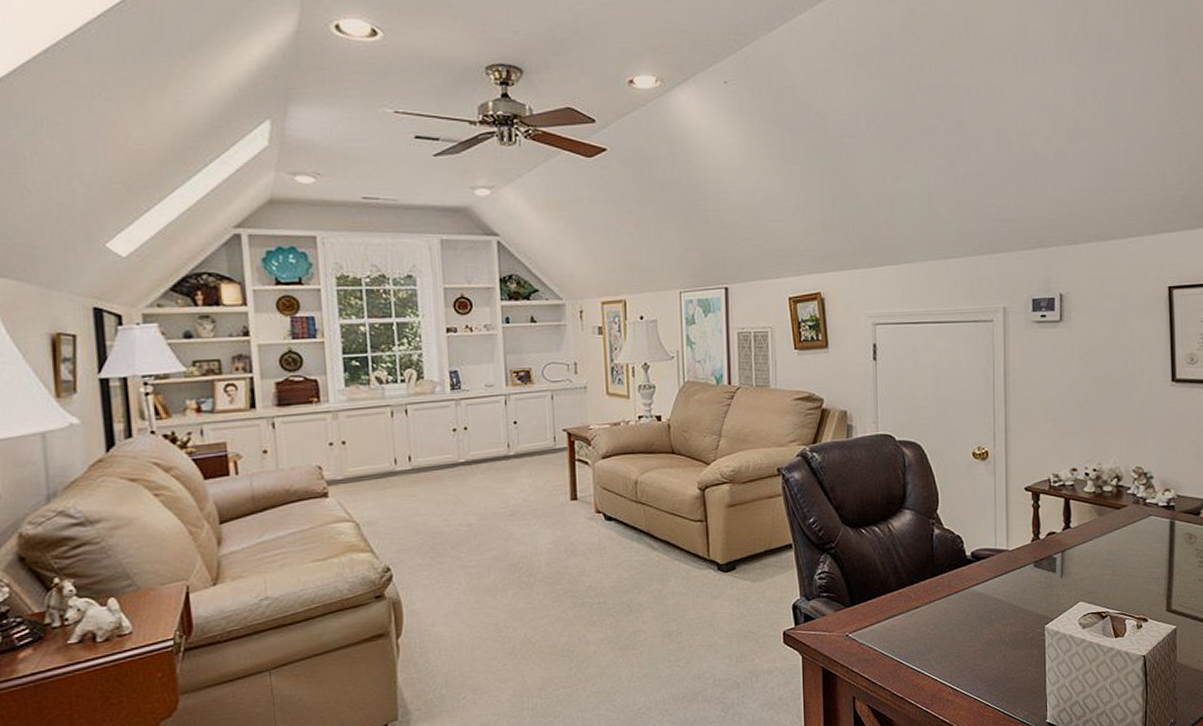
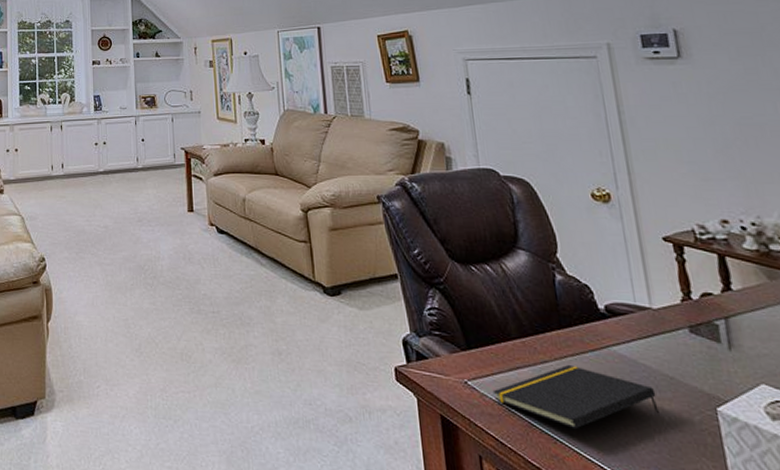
notepad: none [870,607,1002,661] -> present [492,365,659,430]

